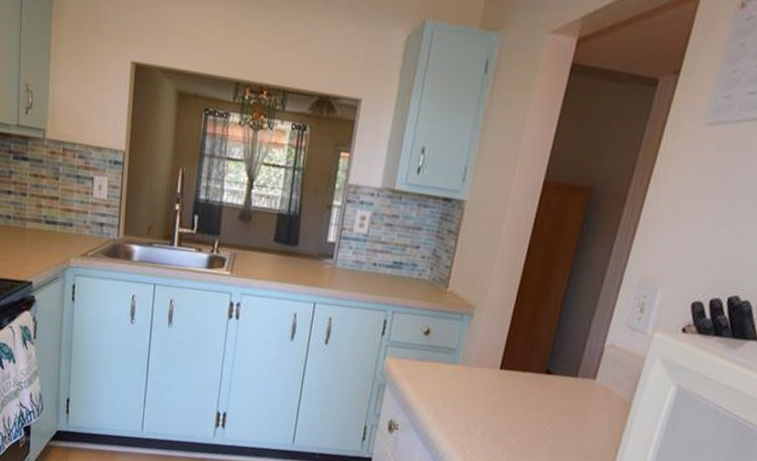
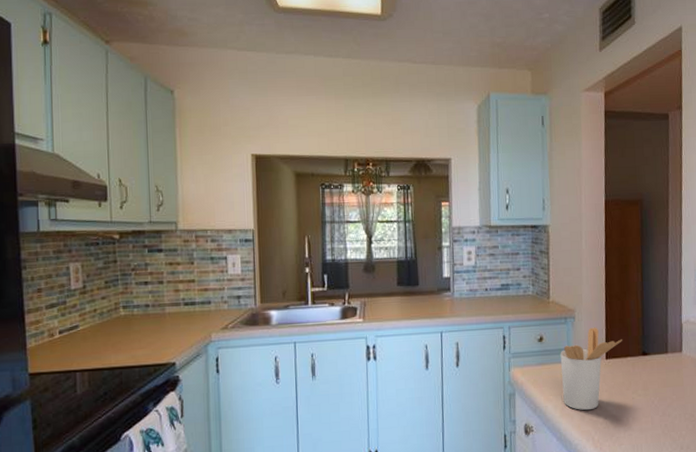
utensil holder: none [439,330,525,421] -> present [560,327,622,411]

